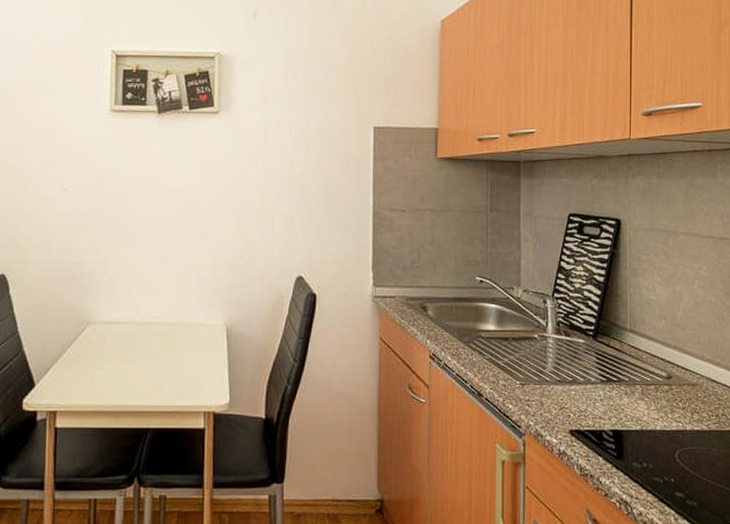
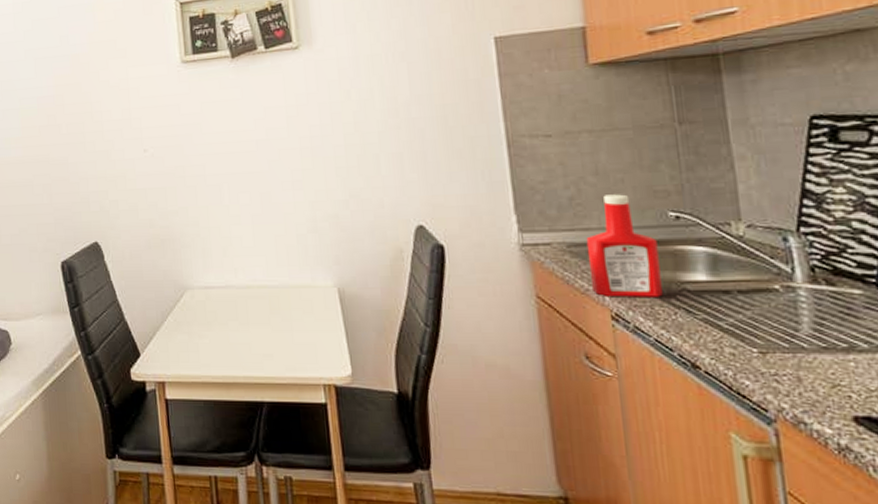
ketchup bottle: none [419,261,466,342] -> present [586,194,663,297]

